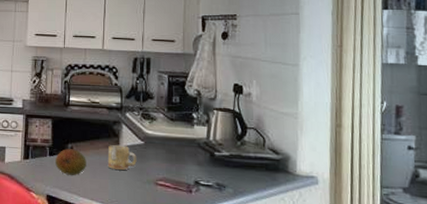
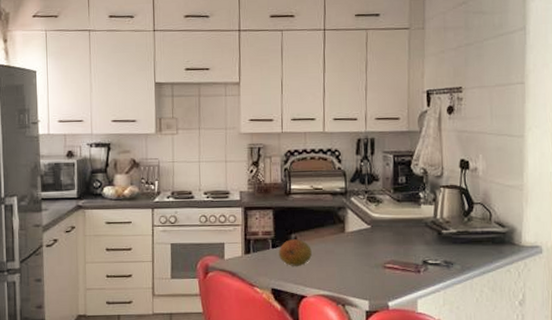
mug: present [107,144,137,171] -> none [333,230,364,257]

